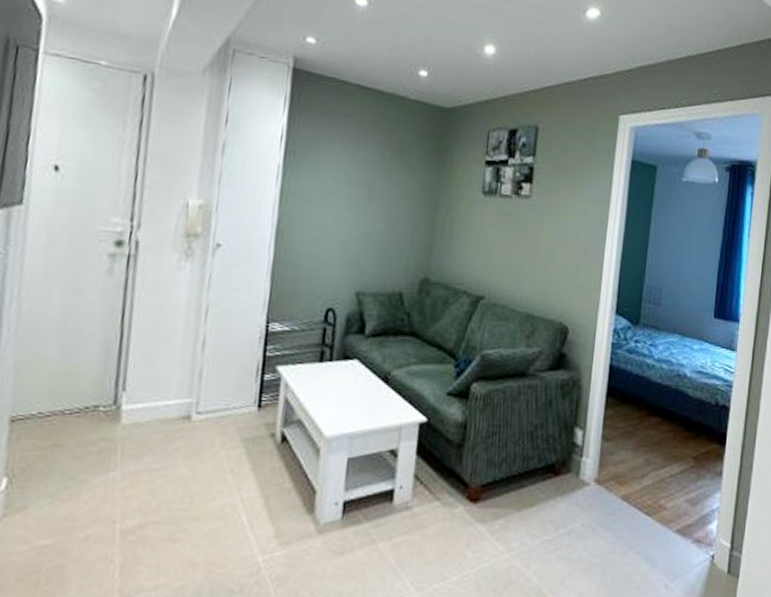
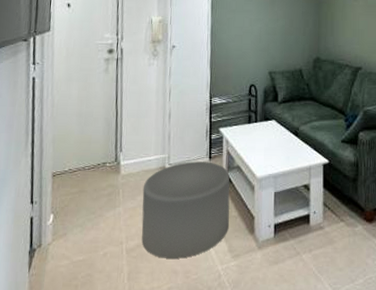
pouf: none [145,410,286,545] -> present [141,161,230,259]

